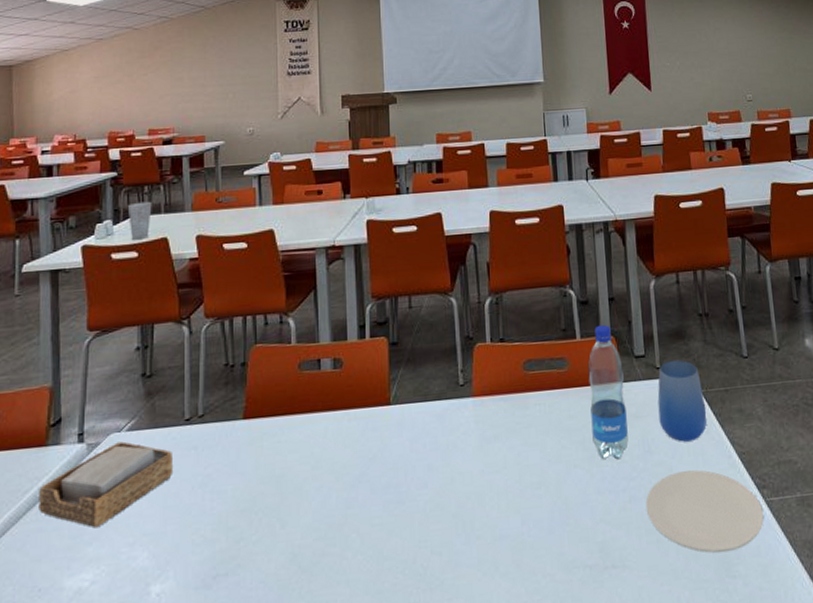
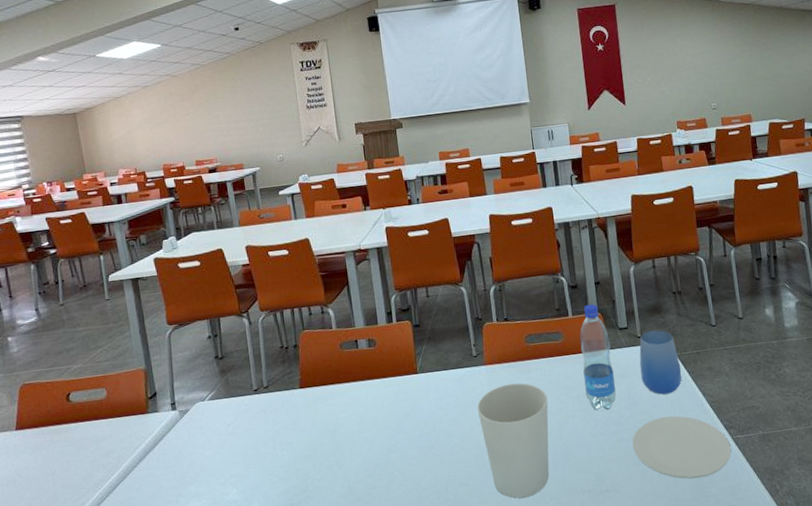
napkin holder: present [39,441,174,528] -> none [147,408,249,473]
cup: present [127,201,152,240] -> none [186,220,207,252]
dixie cup: none [459,421,547,574] -> present [477,383,550,499]

